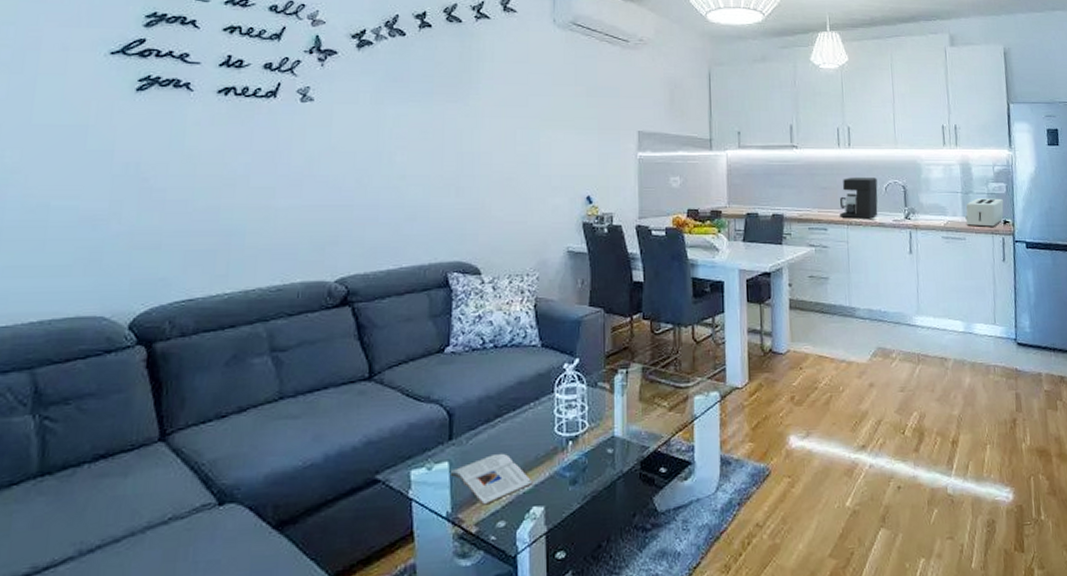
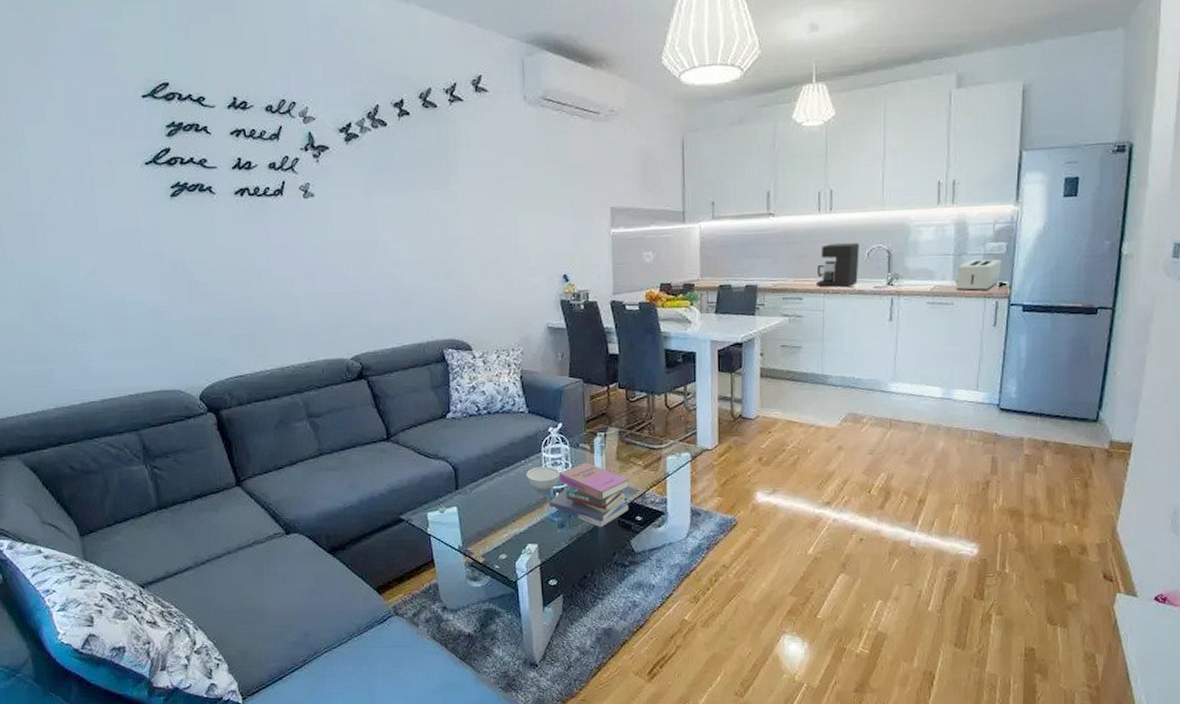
magazine: present [449,453,533,505] -> none [458,501,527,541]
bowl: none [535,409,575,443] -> present [526,466,561,494]
books: none [560,404,652,482] -> present [548,462,629,527]

